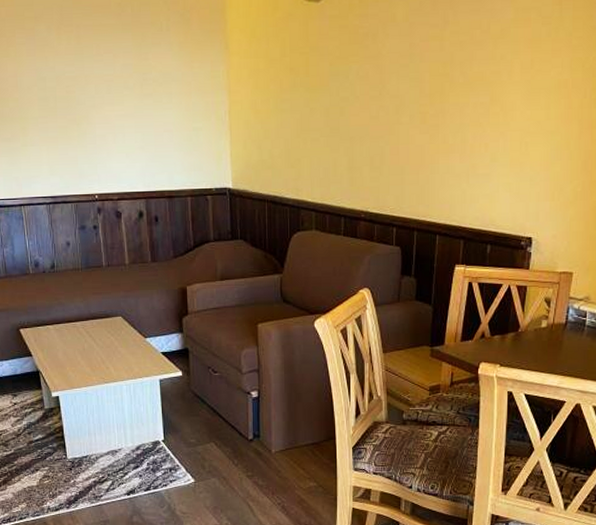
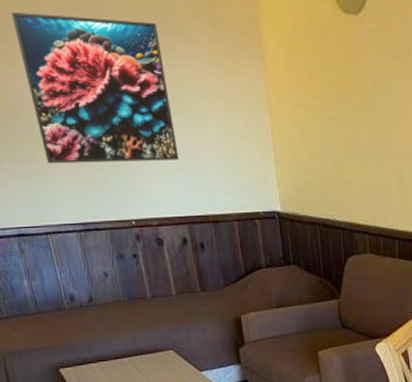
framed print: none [10,9,142,143] -> present [11,11,179,164]

